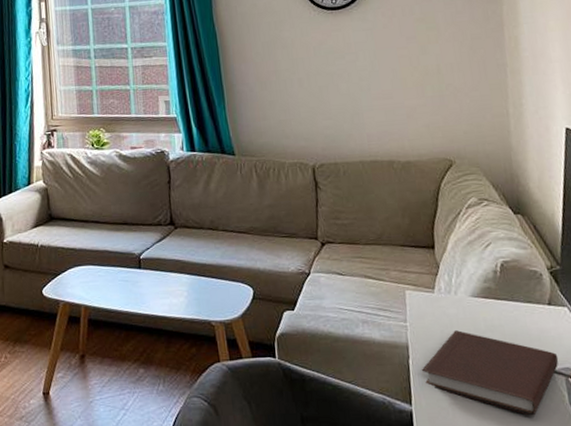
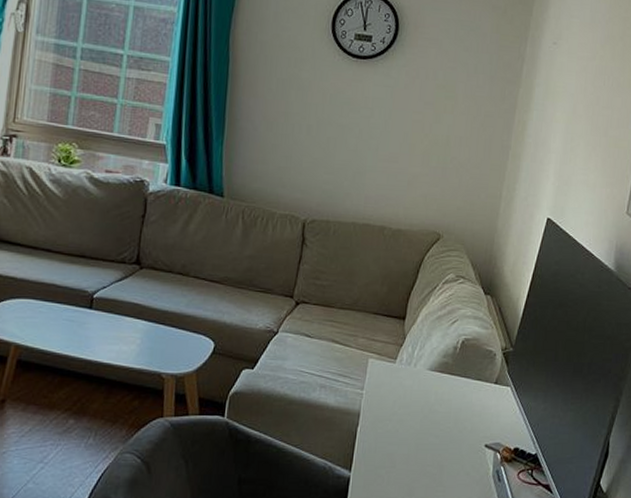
notebook: present [421,330,559,416] -> none [367,401,493,486]

